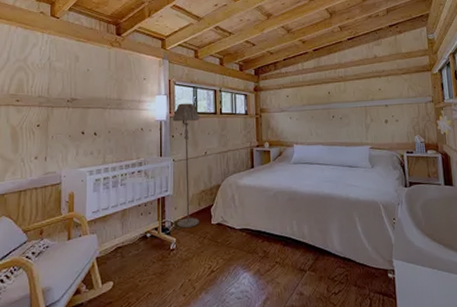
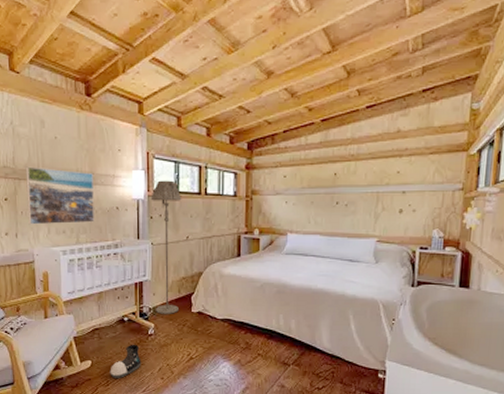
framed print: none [58,95,121,148] -> present [25,166,94,225]
shoe: none [131,260,164,300] -> present [110,344,141,379]

